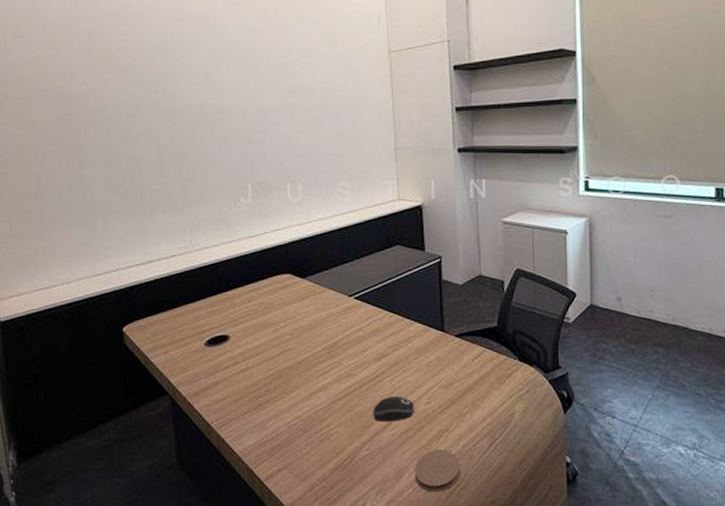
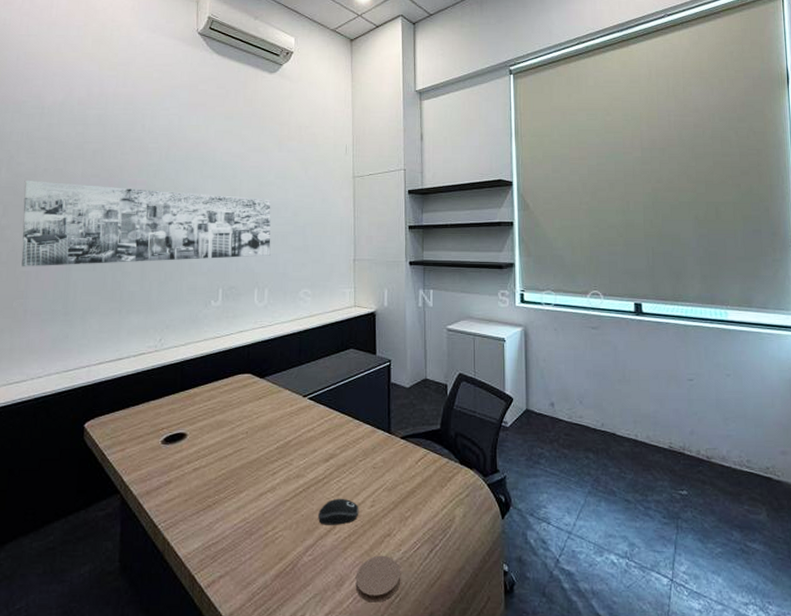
wall art: none [17,69,301,167] -> present [21,181,271,267]

